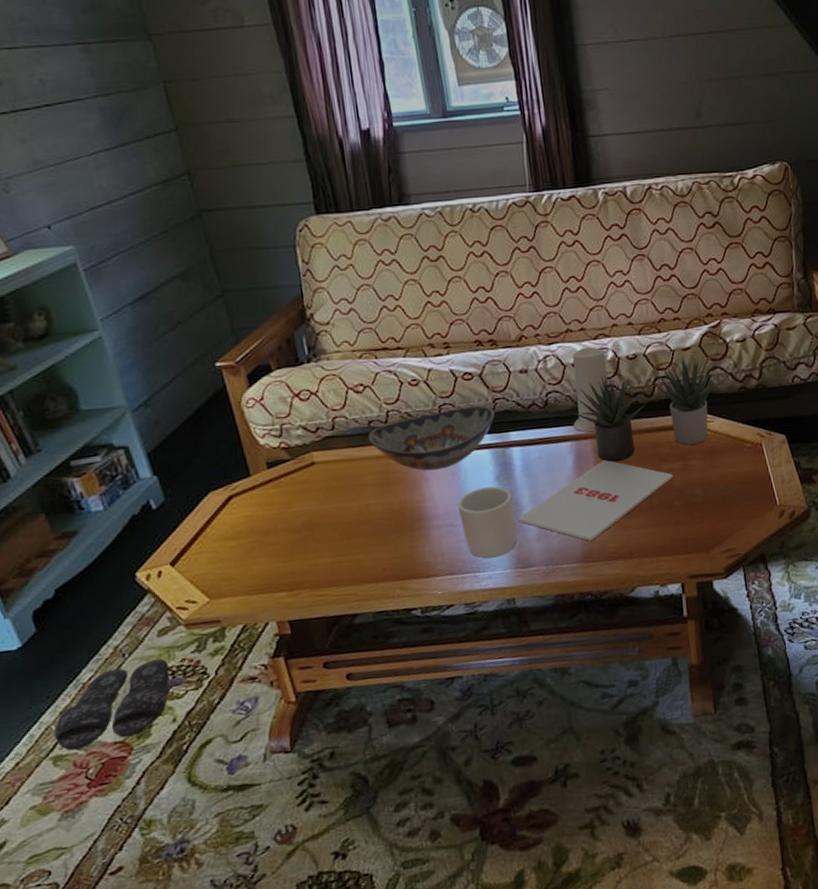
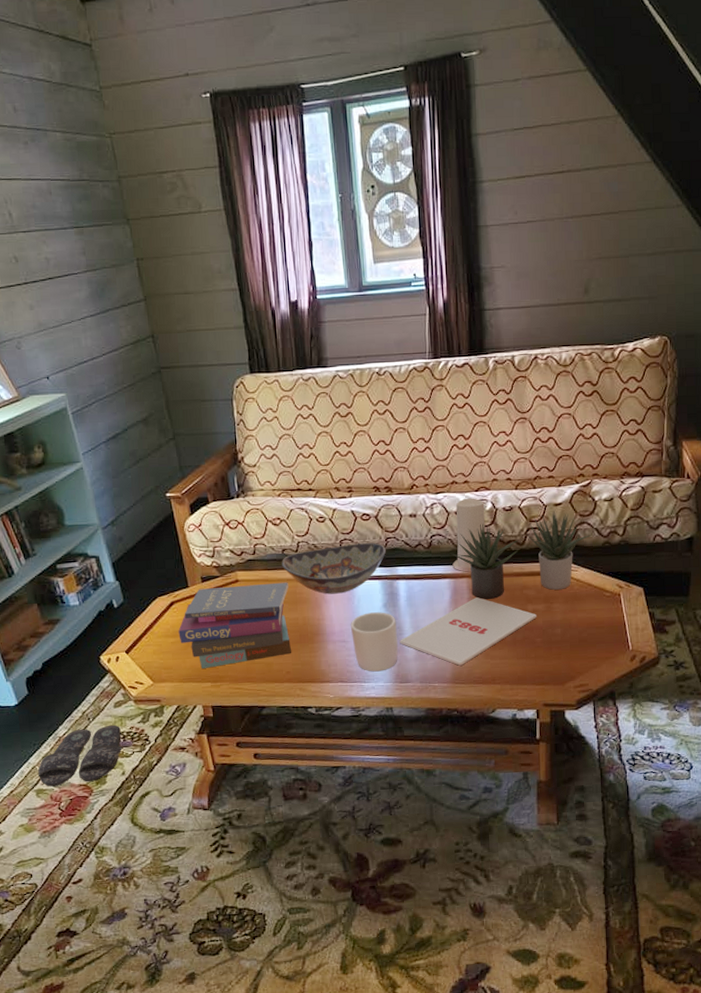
books: none [239,460,387,575] -> present [178,582,291,669]

